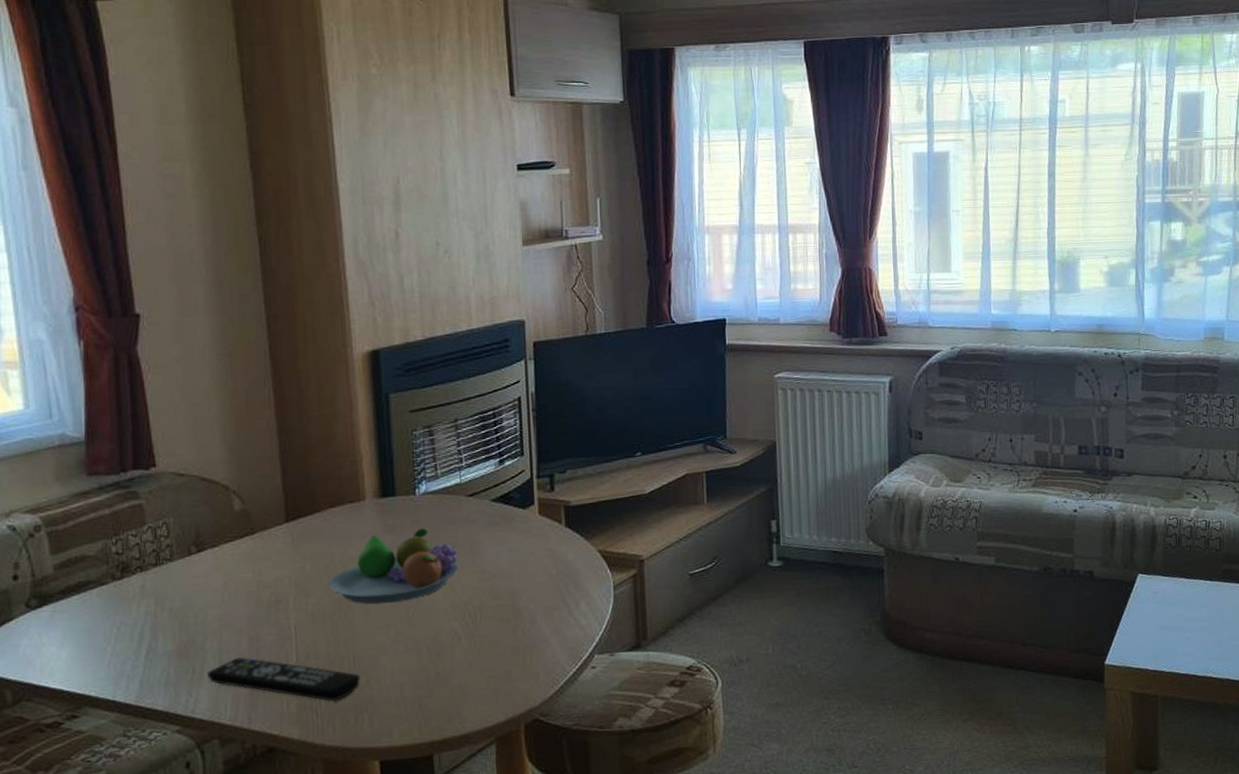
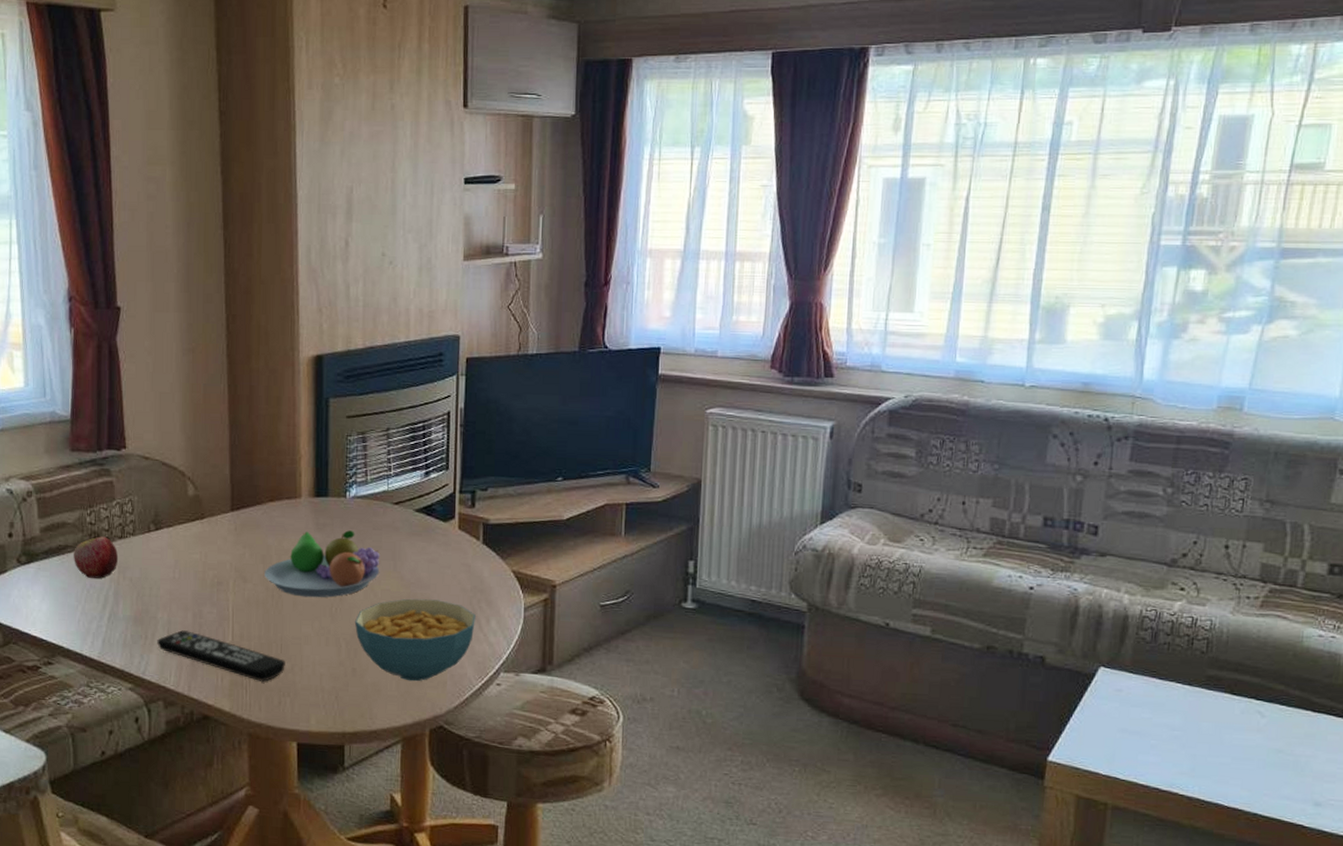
apple: none [98,566,154,614] -> present [74,536,119,579]
cereal bowl: none [434,589,564,677] -> present [354,598,476,682]

